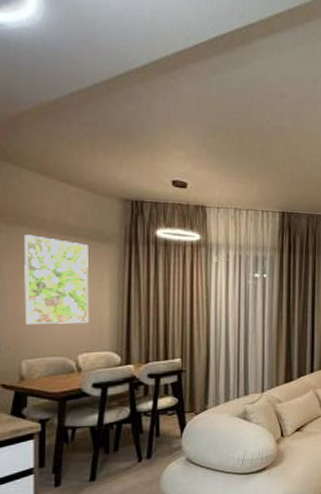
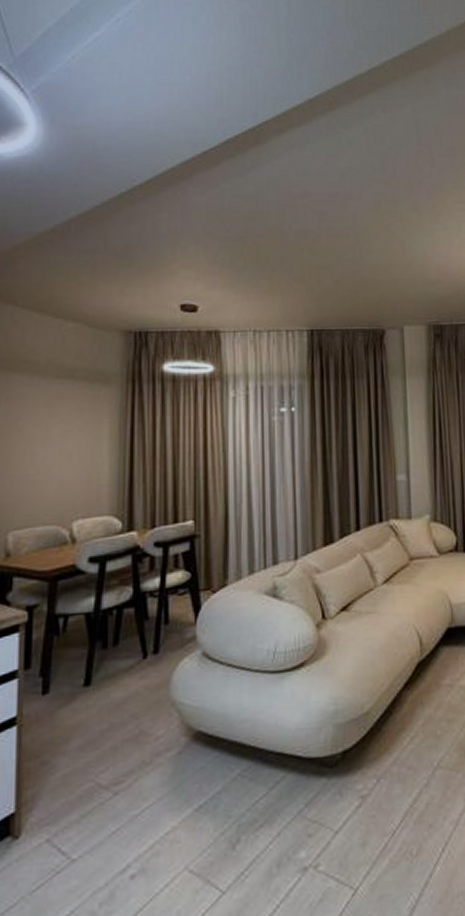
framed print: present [24,234,89,325] -> none [13,381,86,488]

